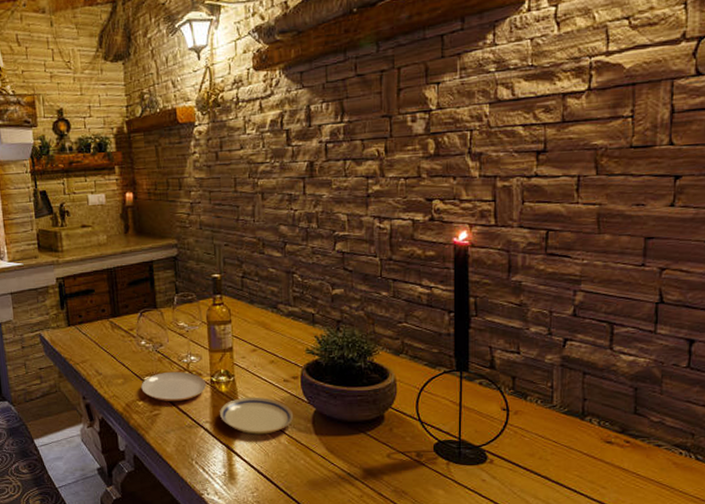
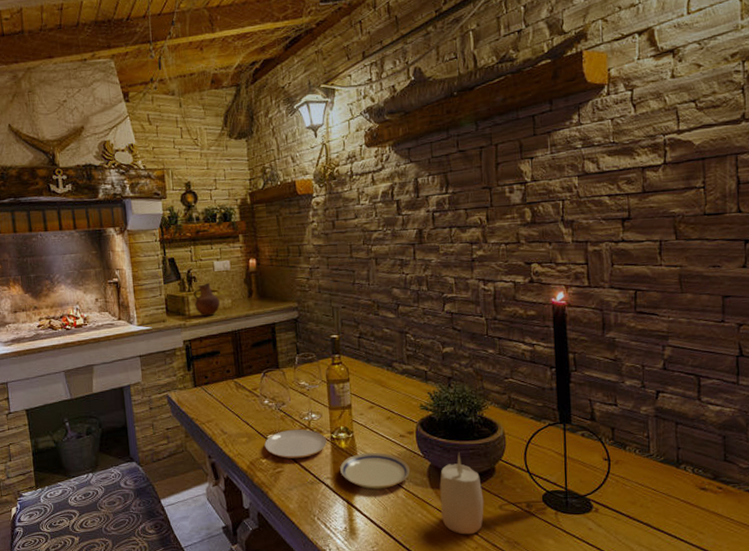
jug: none [66,217,95,253] -> present [193,282,220,316]
candle: none [324,398,371,483] -> present [439,452,484,535]

